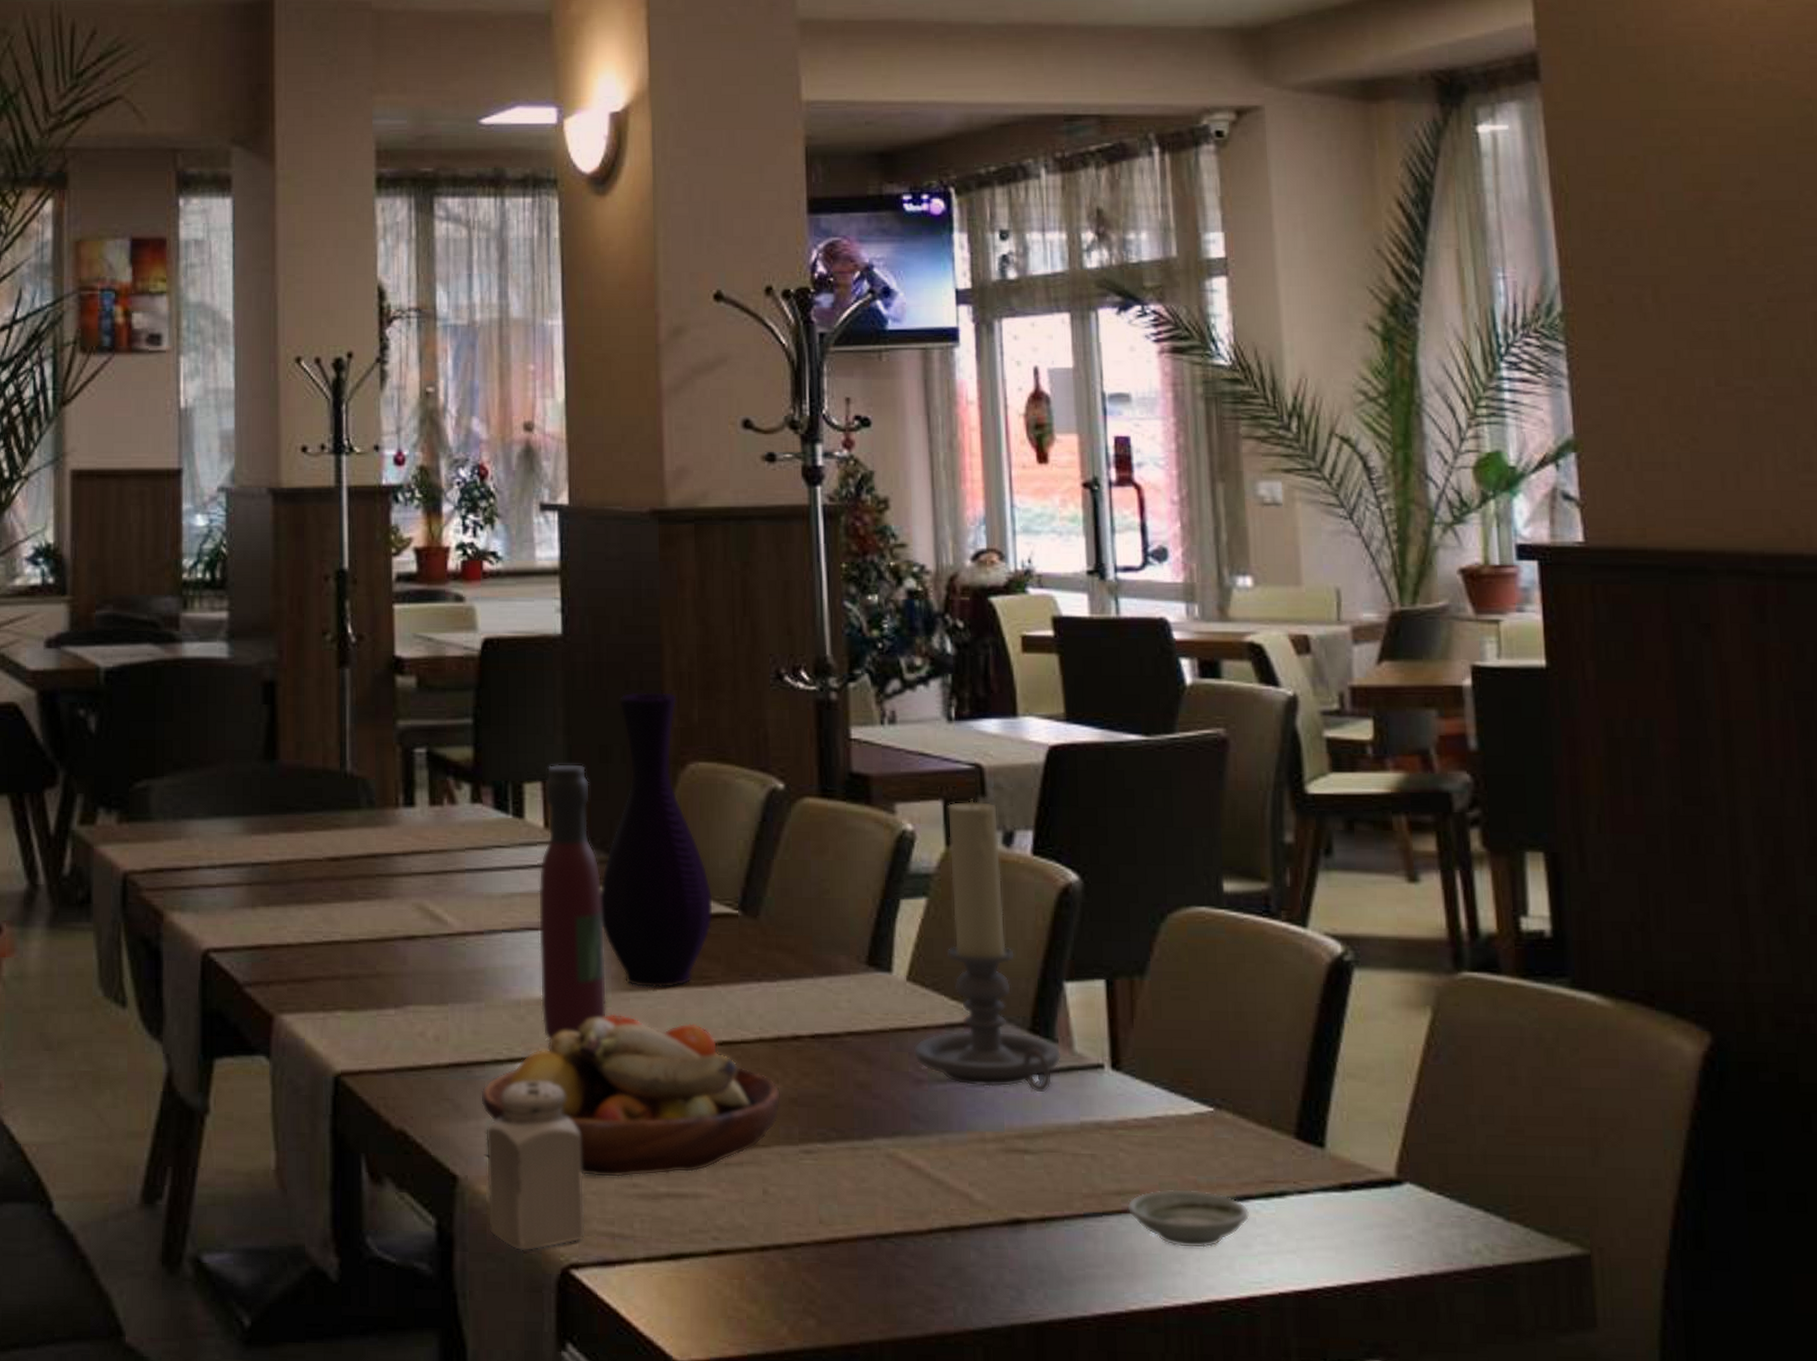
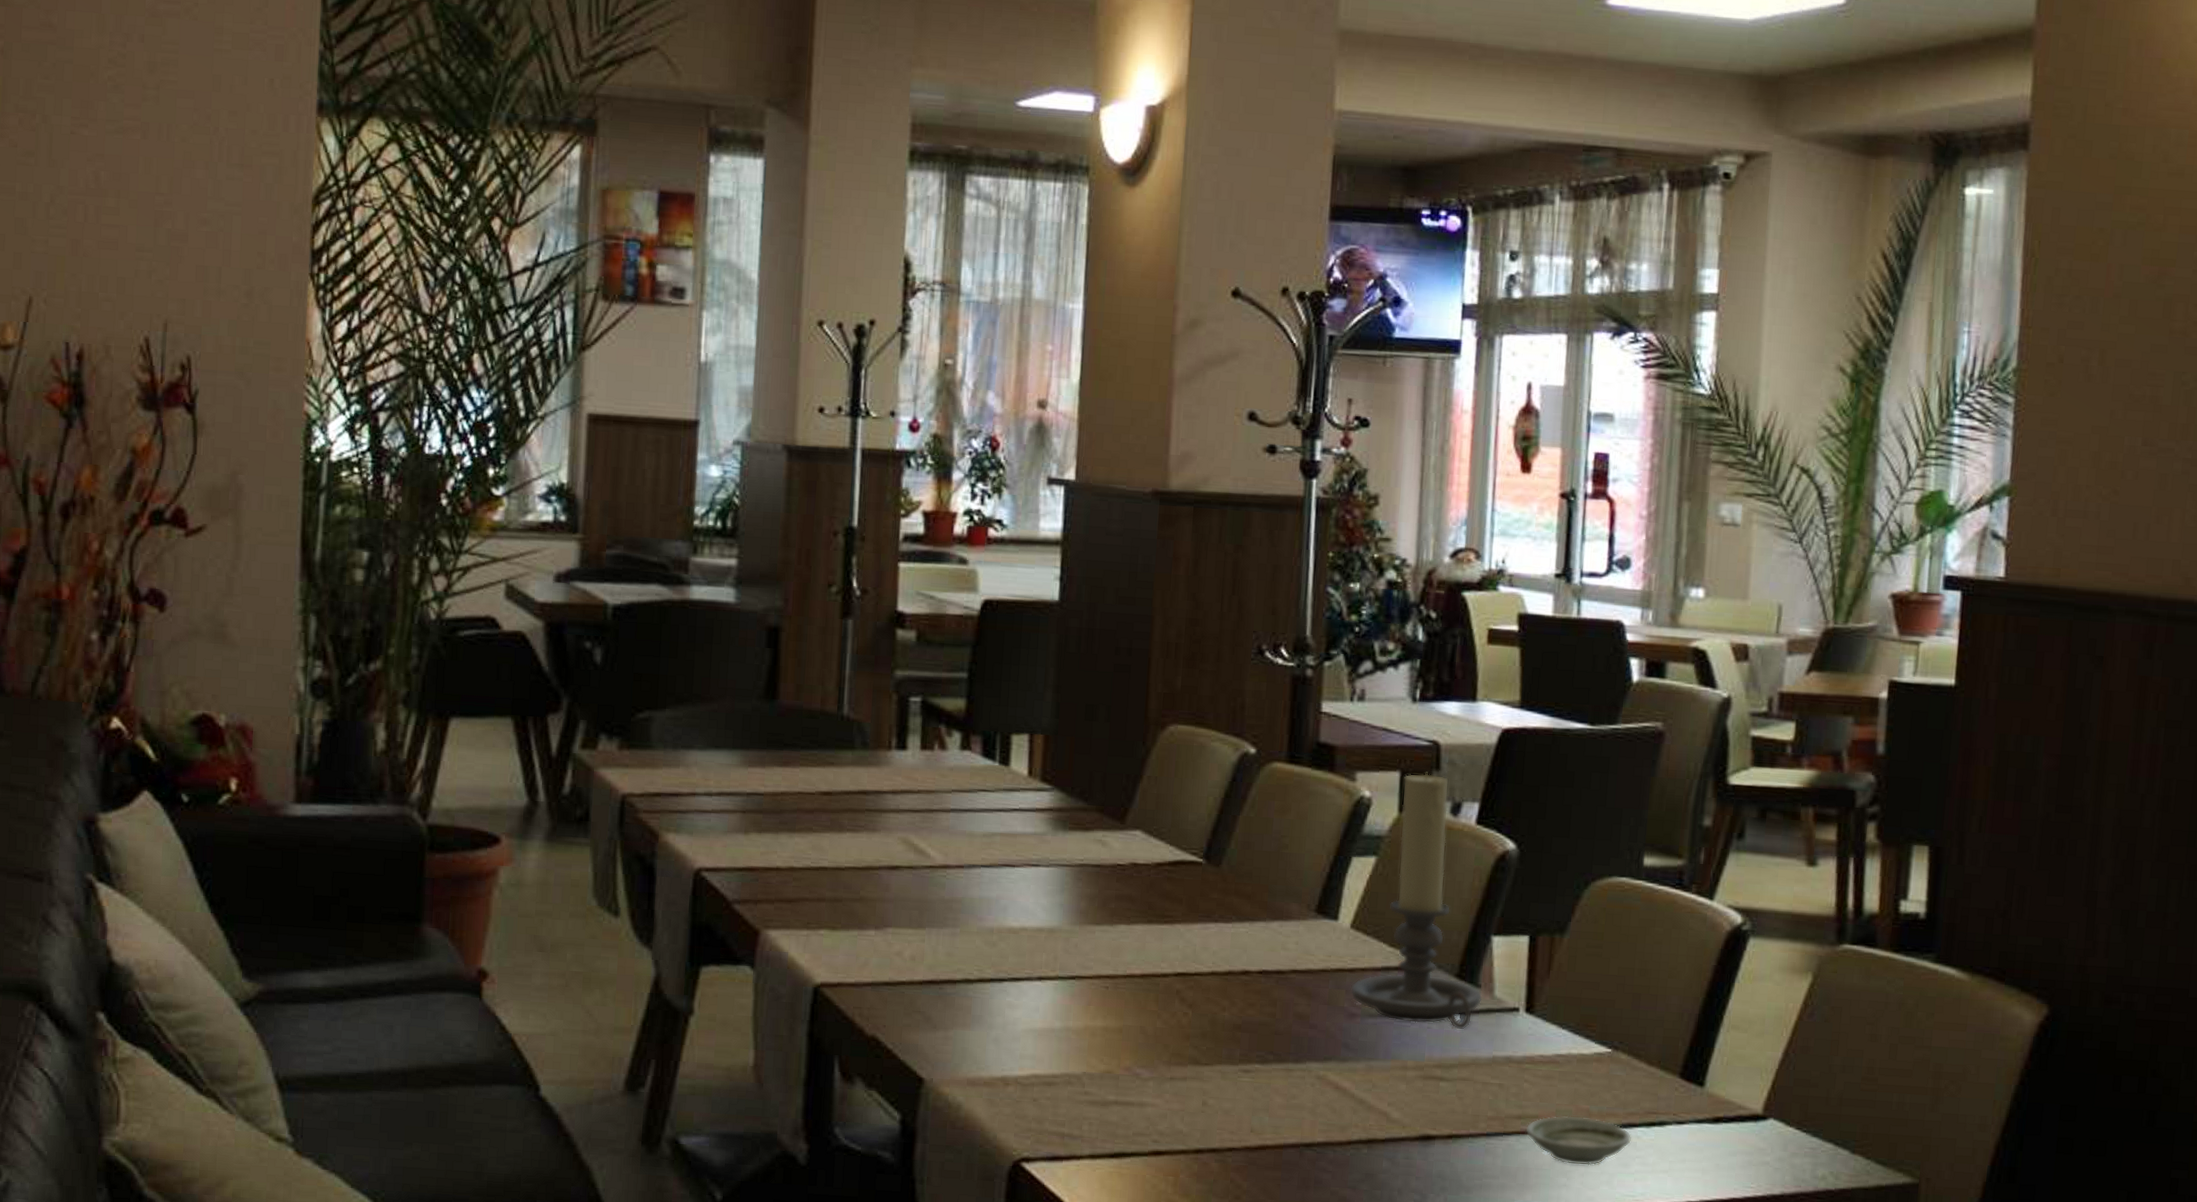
fruit bowl: present [480,1013,781,1178] -> none [949,943,1227,1086]
salt shaker: present [486,1080,585,1251] -> none [949,999,1041,1146]
wine bottle: present [538,763,607,1042] -> none [1012,718,1079,966]
vase: present [600,692,714,988] -> none [1075,658,1181,924]

